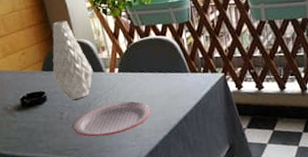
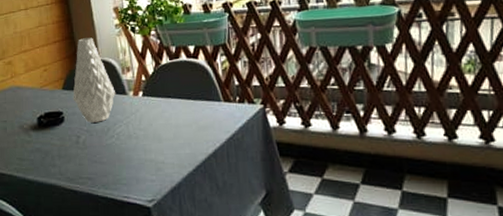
plate: present [72,101,151,137] -> none [88,130,176,166]

